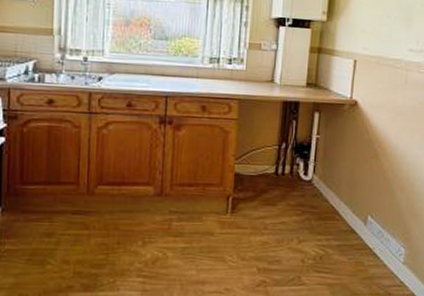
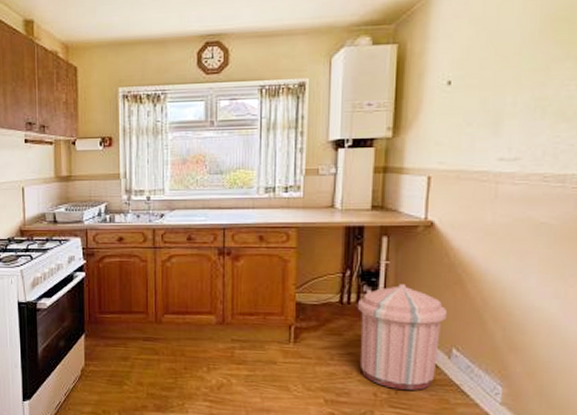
trash can: none [290,157,366,255] -> present [357,284,448,390]

